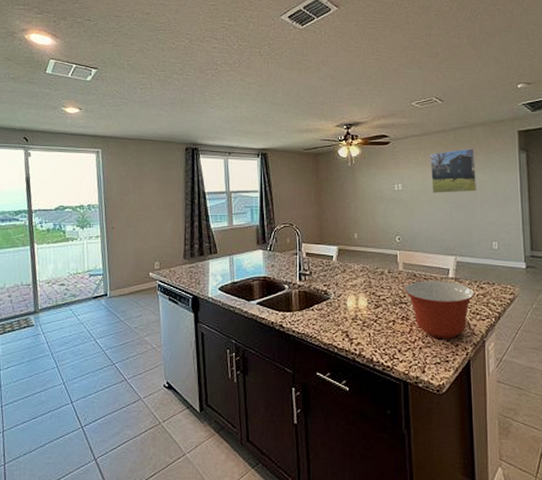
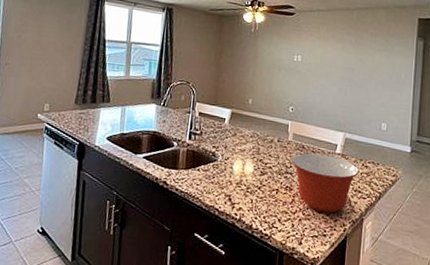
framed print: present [429,148,478,193] -> none [330,29,375,72]

